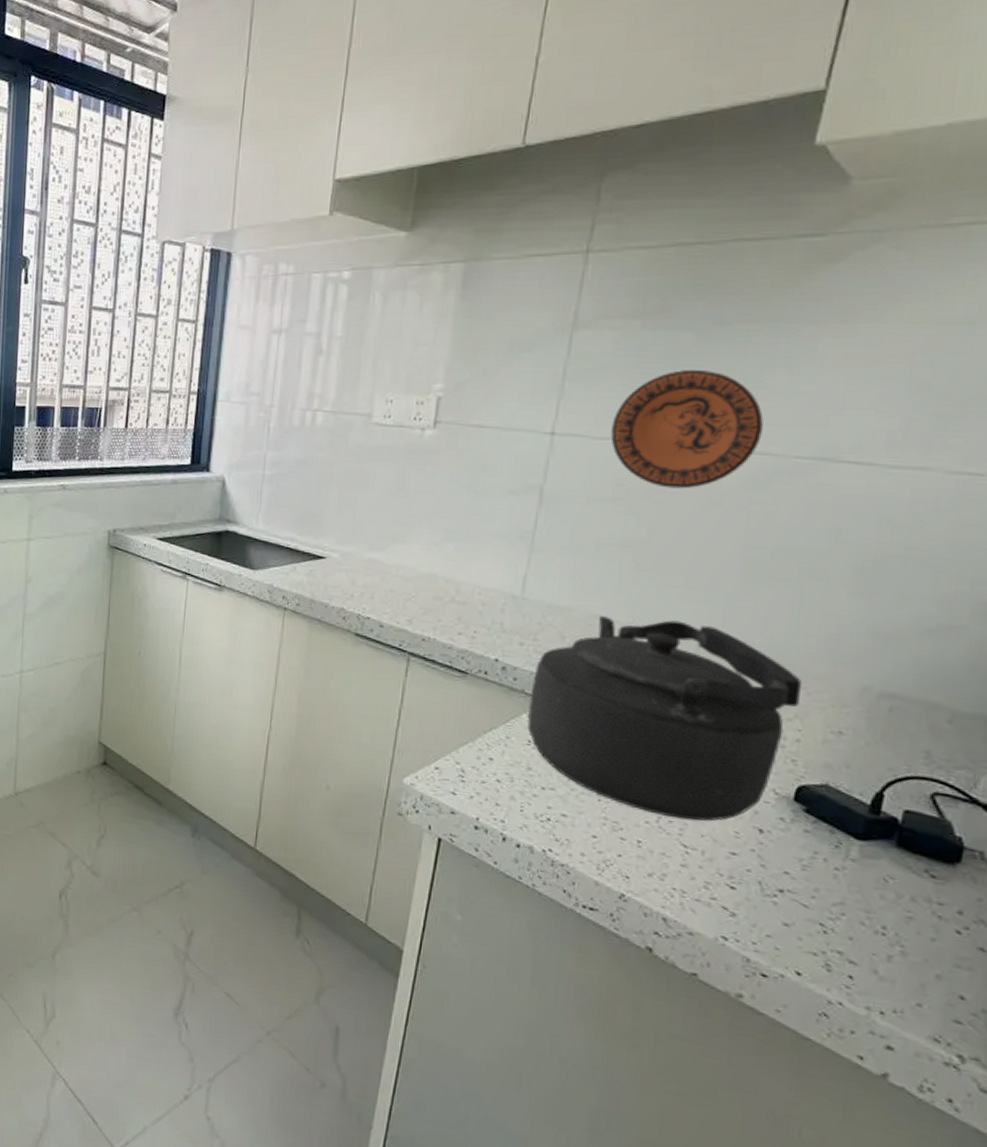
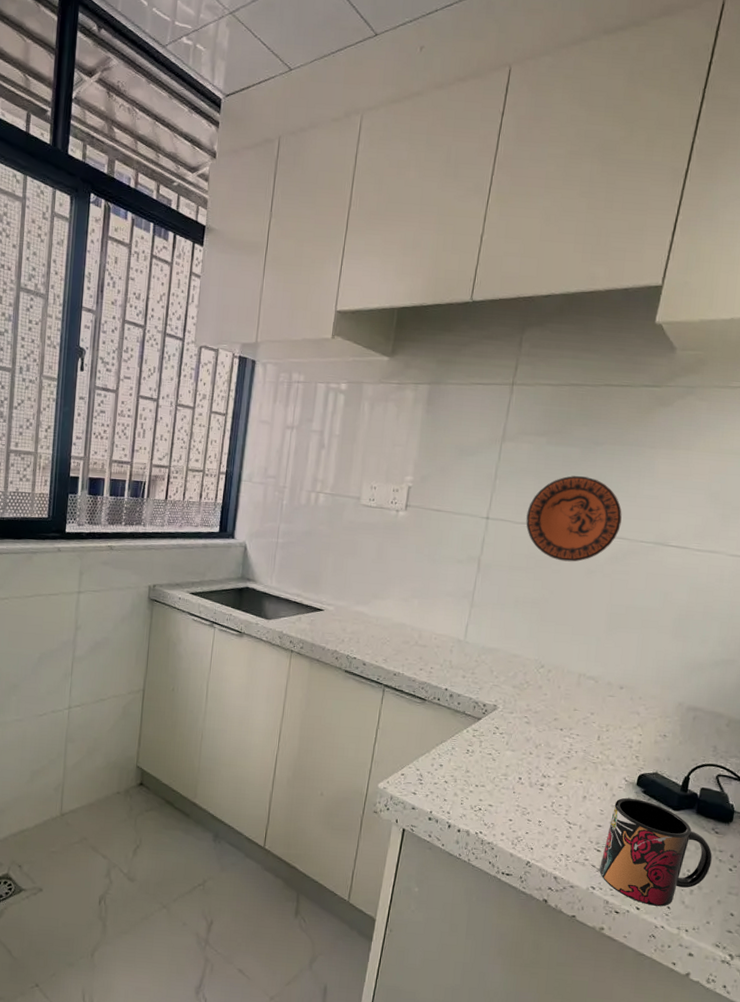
kettle: present [526,616,801,822] -> none [466,655,642,804]
mug: none [734,817,926,975] -> present [599,798,712,907]

